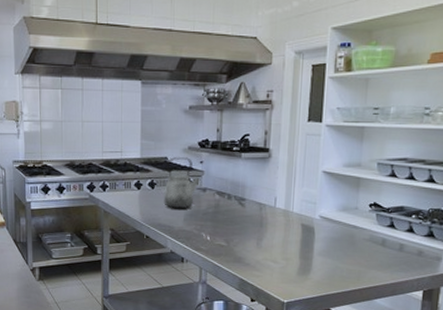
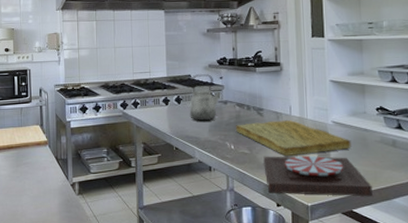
cutting board: none [213,212,338,251] -> present [235,120,352,157]
plate: none [241,249,354,295] -> present [263,156,373,196]

